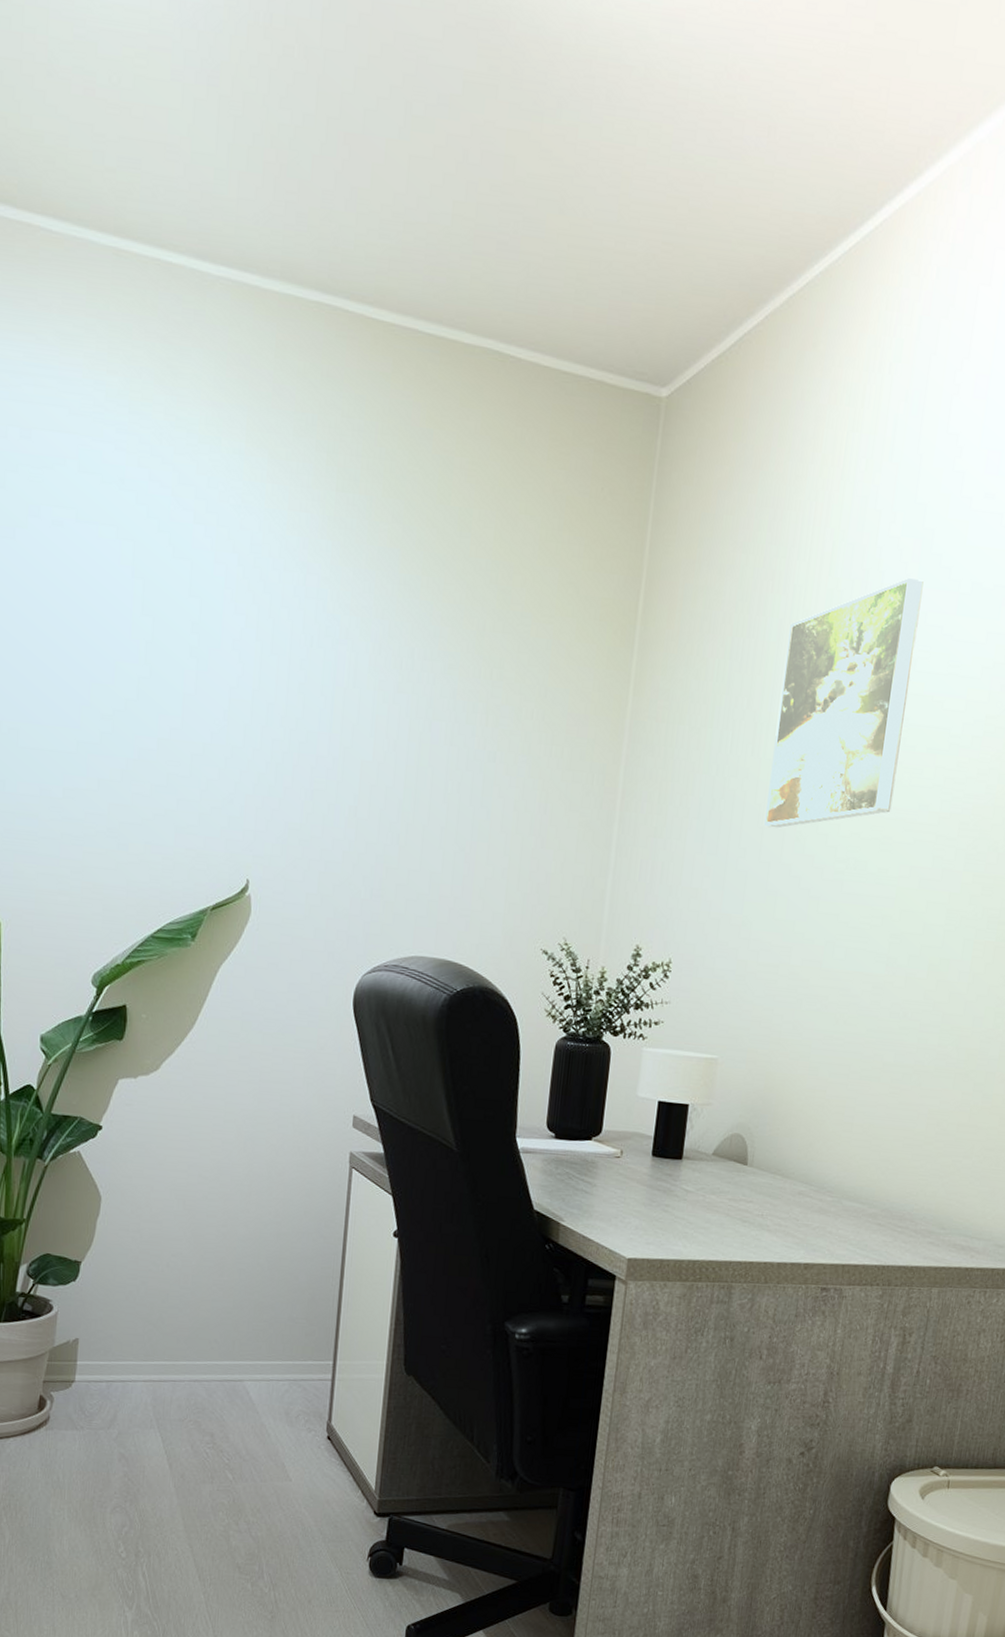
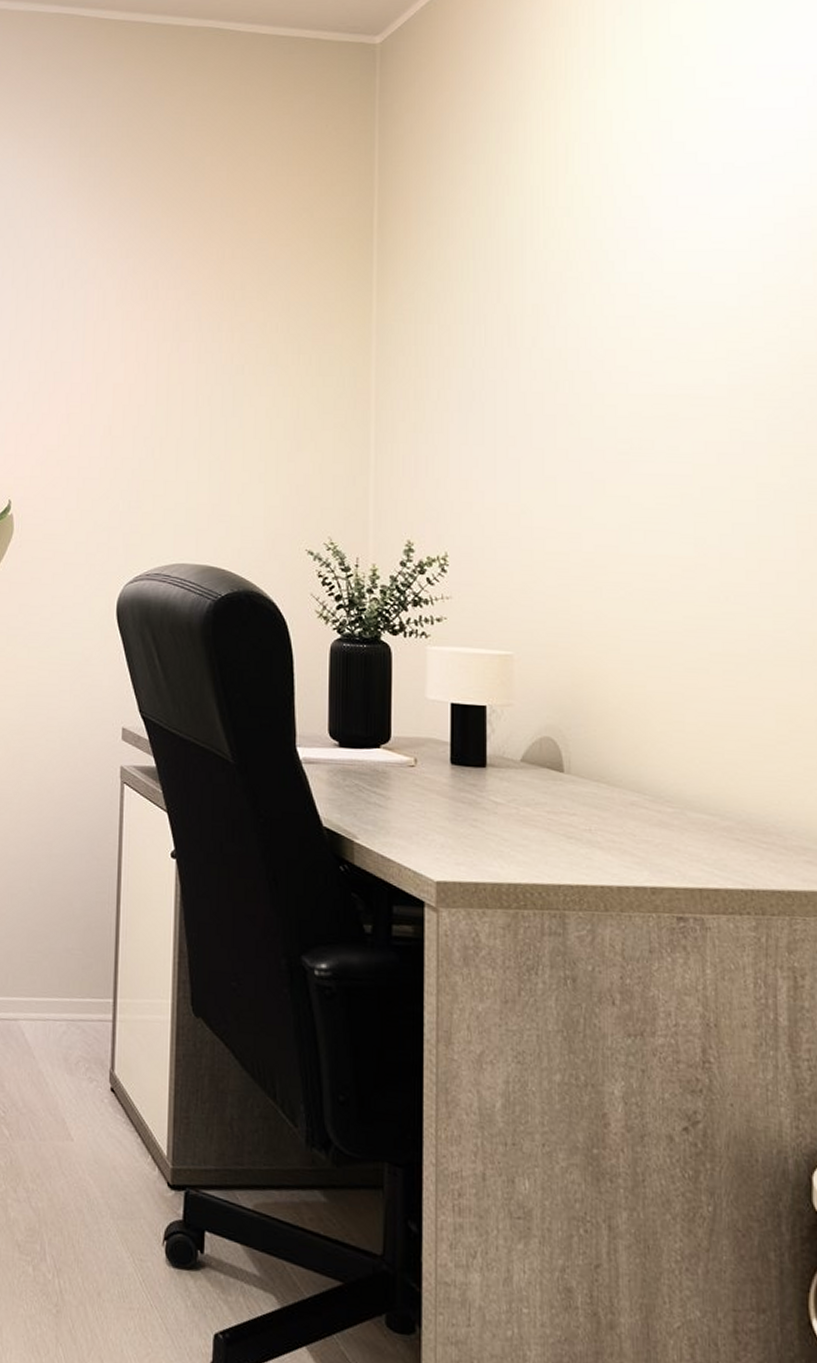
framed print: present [764,577,924,828] -> none [531,166,672,414]

